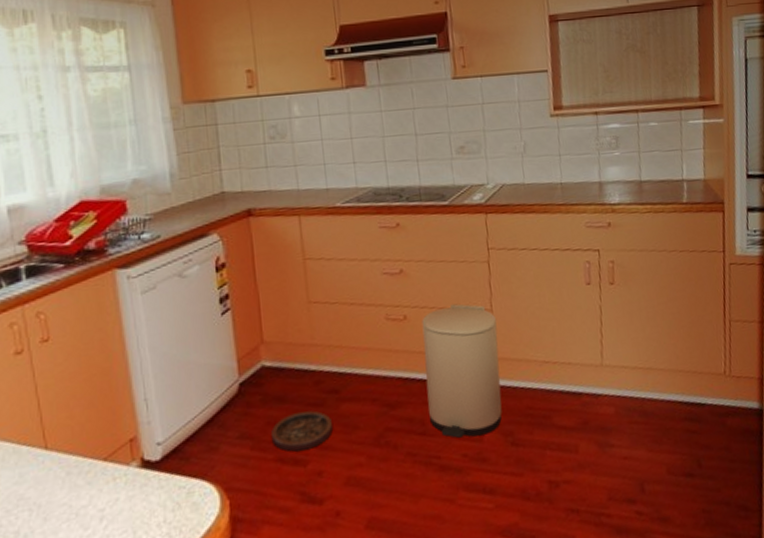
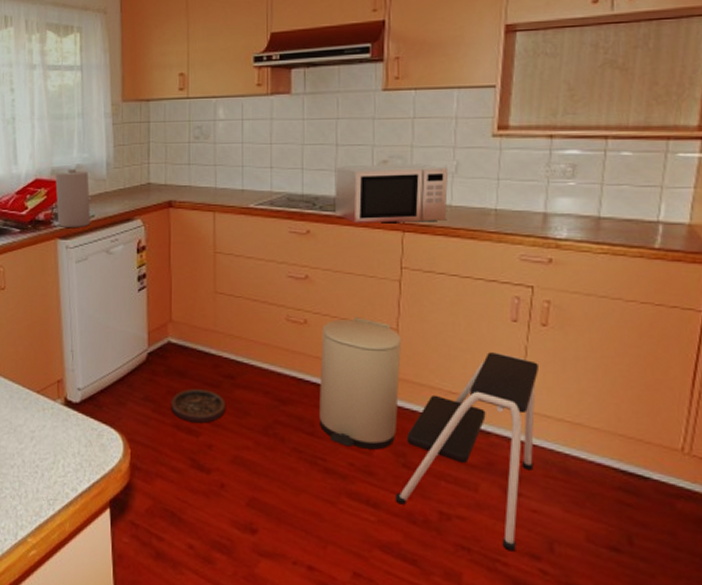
paper towel holder: none [106,184,156,255] -> present [55,169,90,227]
microwave: none [417,146,522,211] -> present [335,163,449,223]
step stool: none [508,316,620,502] -> present [395,352,538,552]

